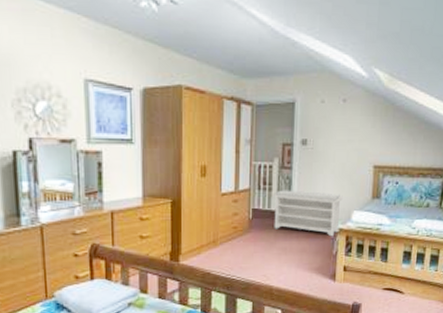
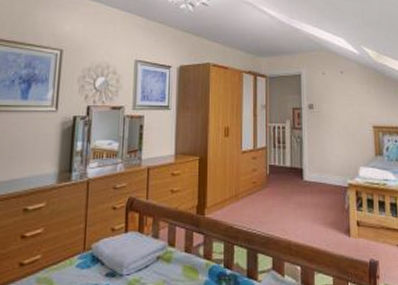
bench: present [273,190,343,237] -> none [287,148,349,192]

